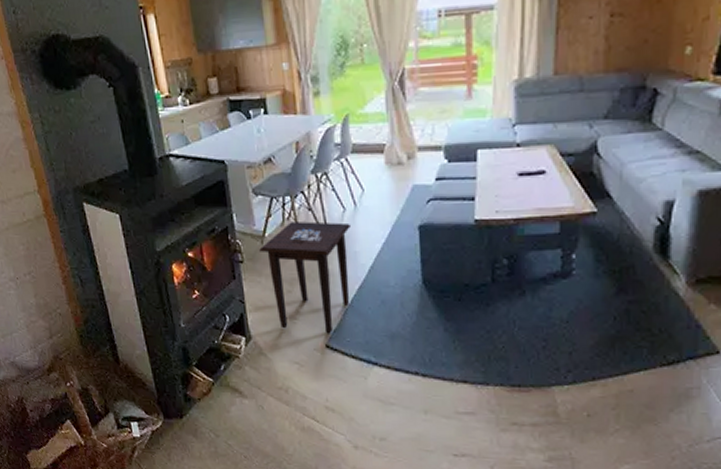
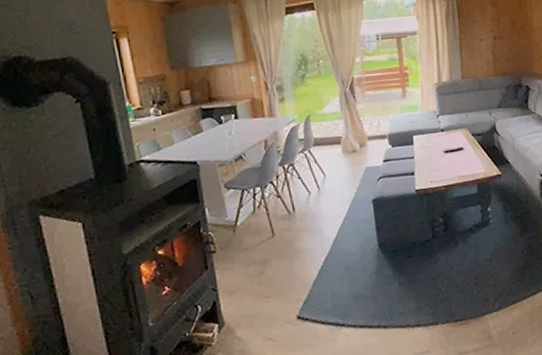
side table: present [259,221,352,334] -> none [232,204,317,309]

